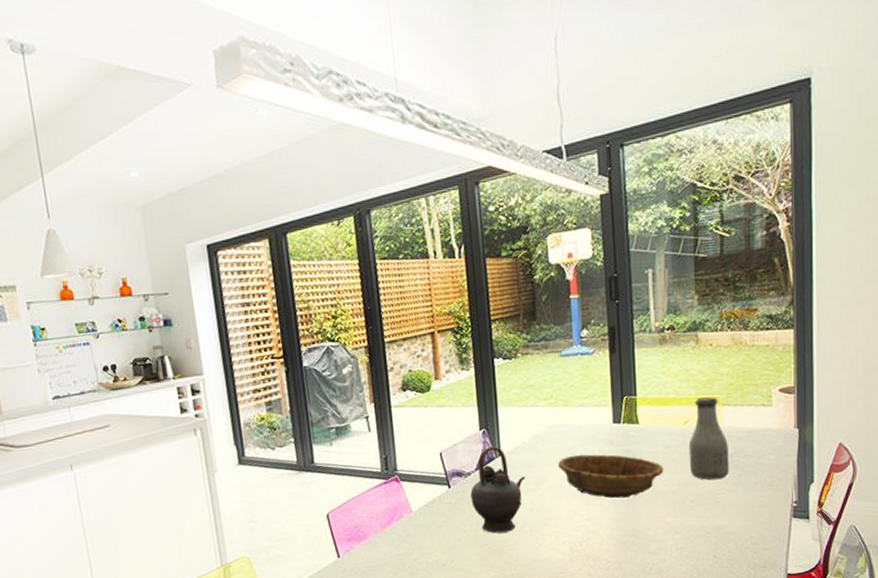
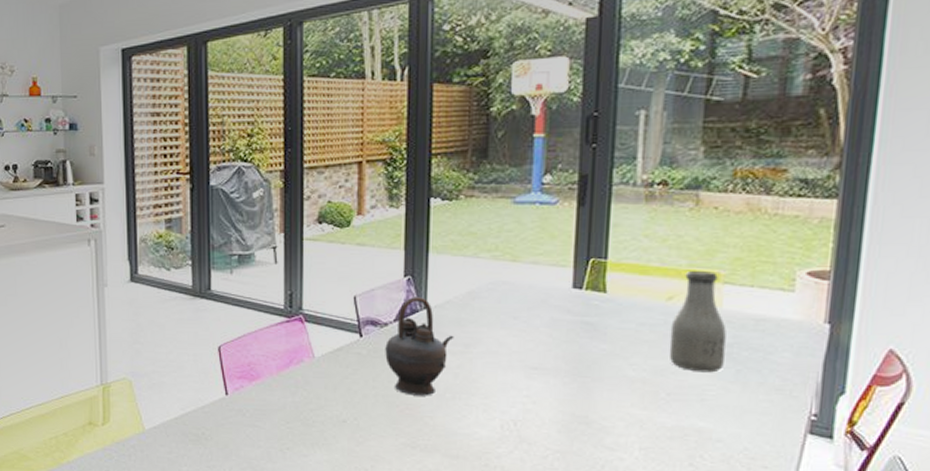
decorative bowl: present [558,454,664,499] -> none [496,319,634,379]

